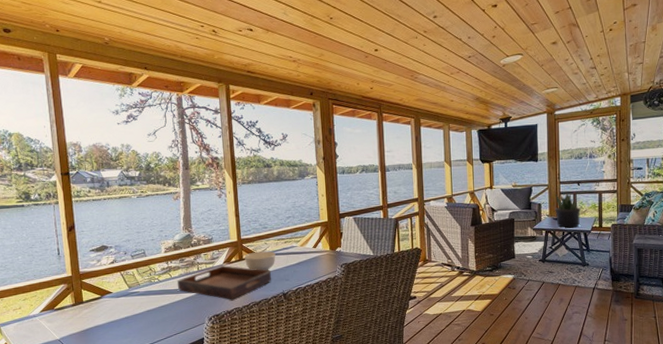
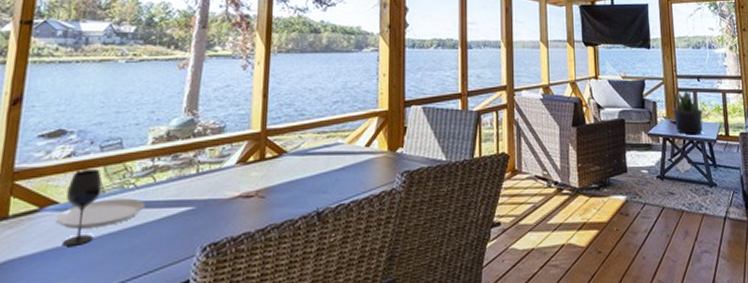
plate: none [112,288,168,308] -> present [56,198,146,229]
wine glass: none [115,270,139,319] -> present [62,169,103,246]
serving tray: present [177,265,271,300] -> none [162,167,303,220]
bowl: present [245,251,276,271] -> none [268,148,313,178]

